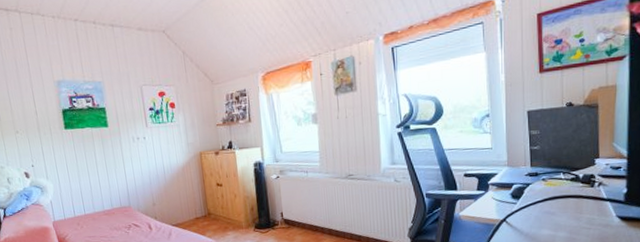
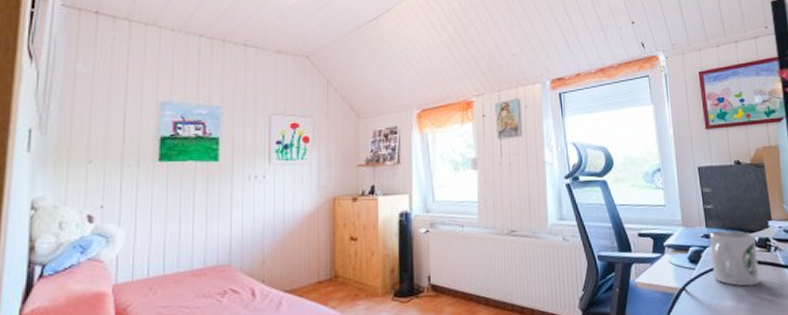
mug: none [533,169,580,218] -> present [709,230,760,287]

